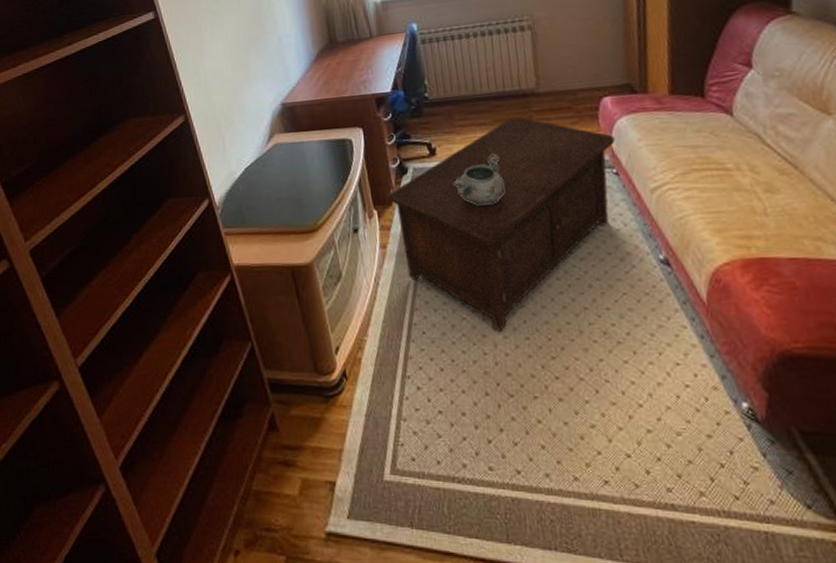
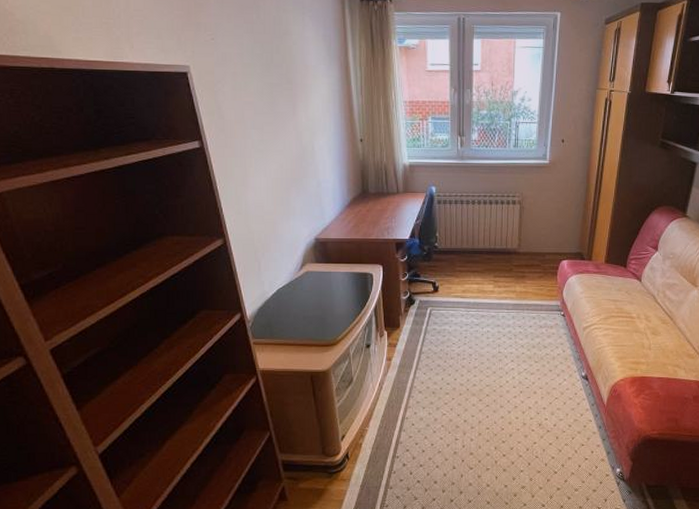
cabinet: present [387,116,615,331] -> none [396,268,566,423]
decorative bowl: present [453,154,505,205] -> none [449,295,486,332]

